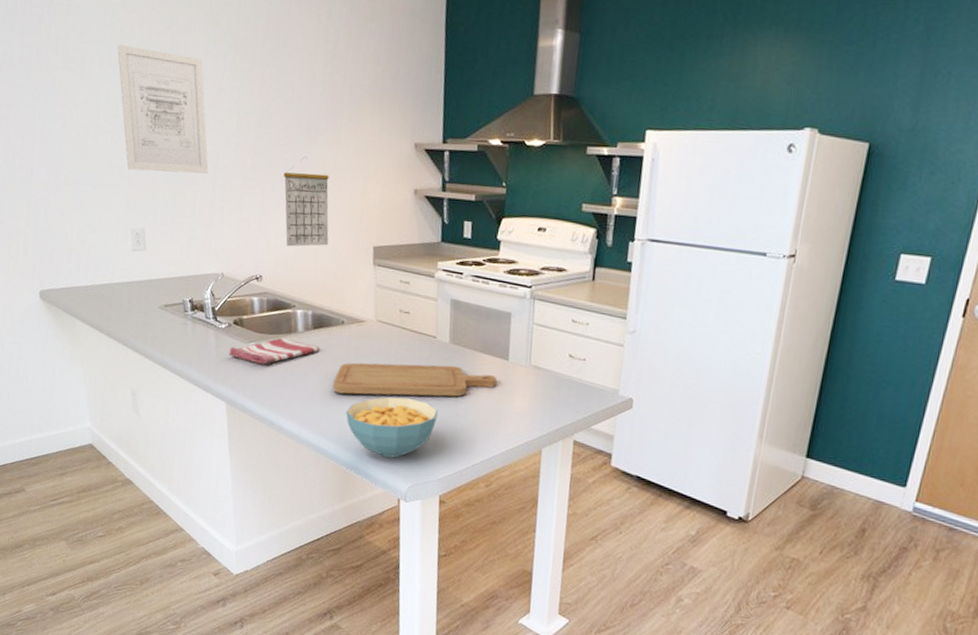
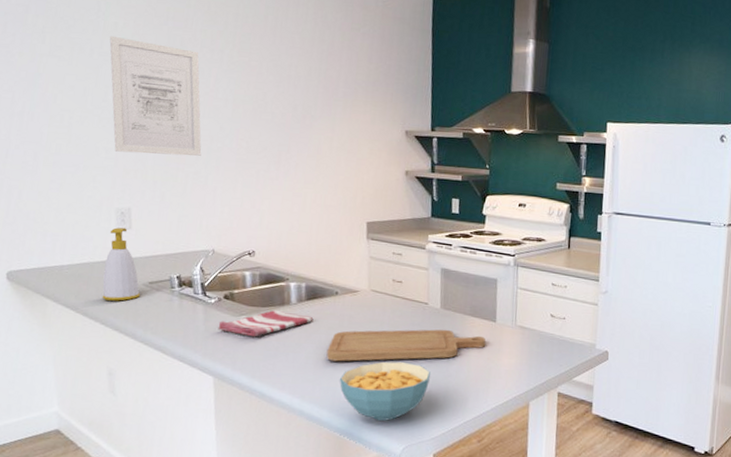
soap bottle: none [122,248,156,323] -> present [102,227,140,301]
calendar: present [284,156,329,247] -> none [279,141,324,224]

